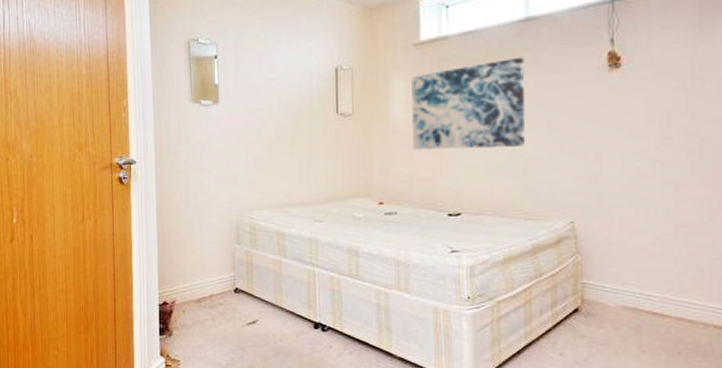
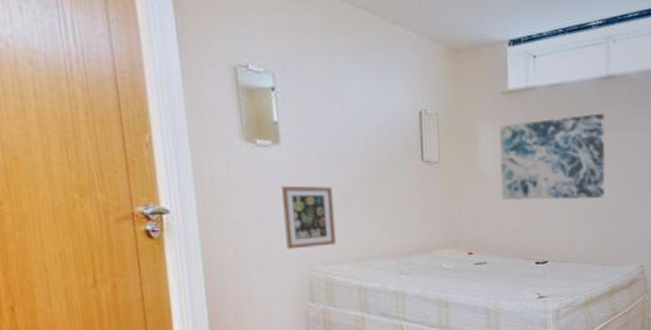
picture frame: none [218,139,260,195] -> present [281,185,337,249]

